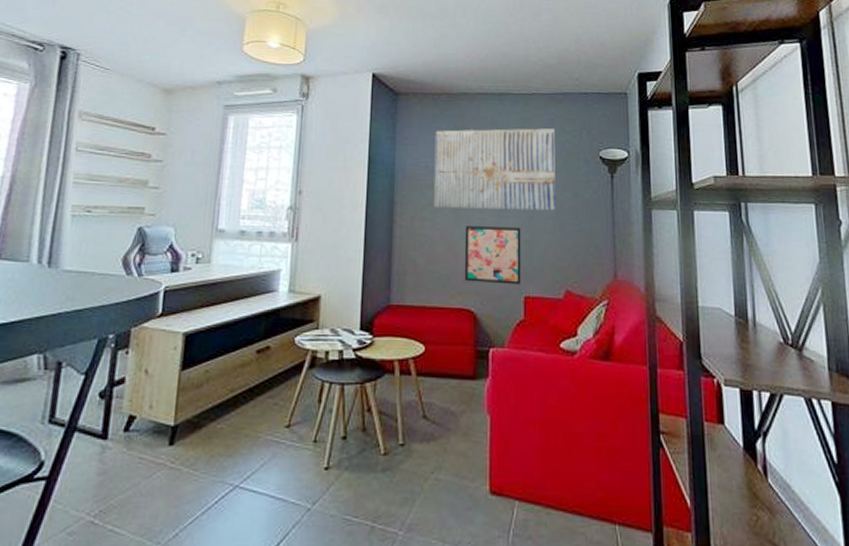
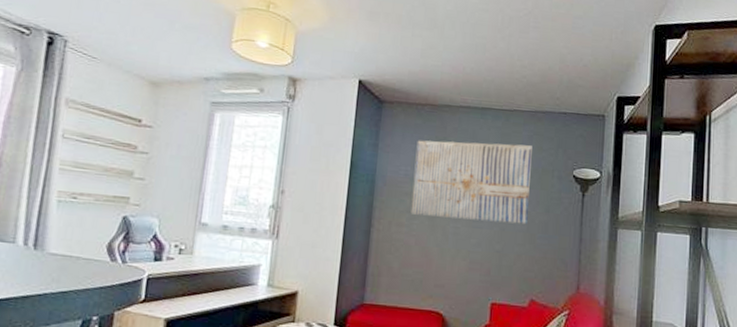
wall art: present [464,226,521,285] -> none [435,234,493,292]

